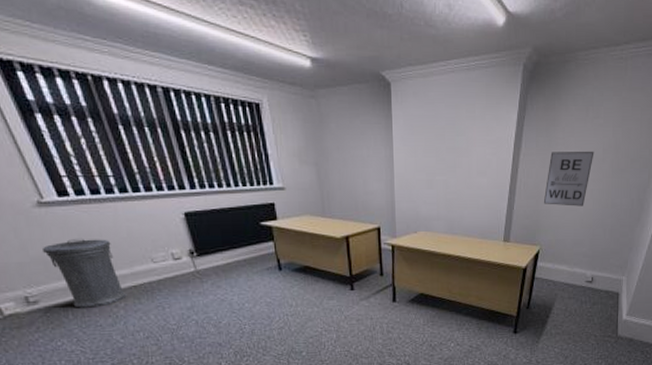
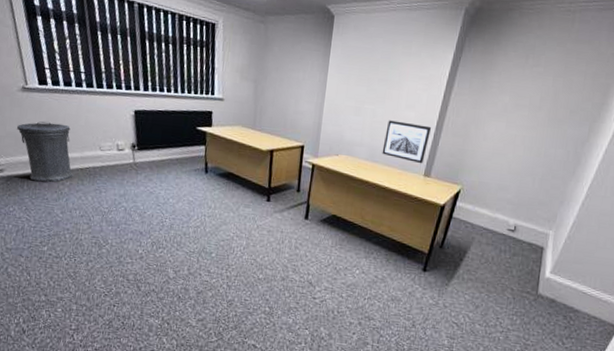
wall art: none [460,189,505,230] -> present [382,120,432,164]
wall art: present [543,151,594,206] -> none [470,94,531,152]

